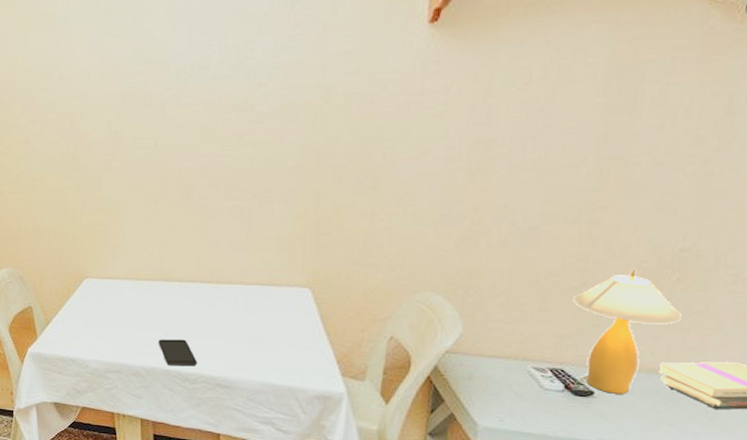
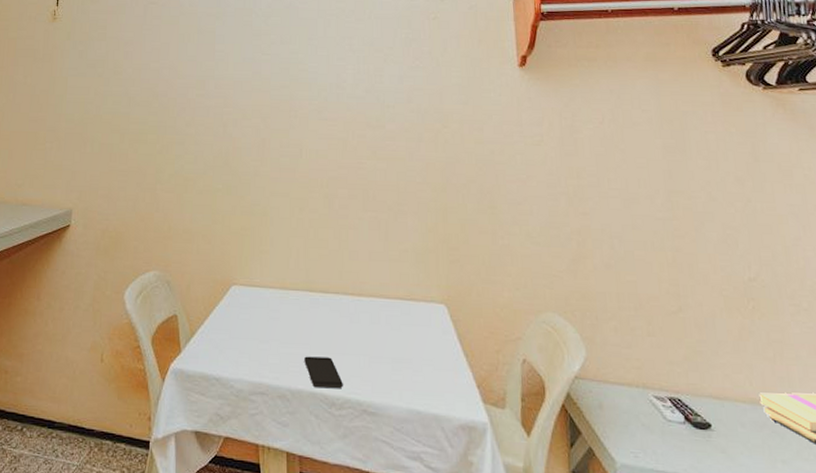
table lamp: present [574,269,682,394] -> none [675,296,766,427]

